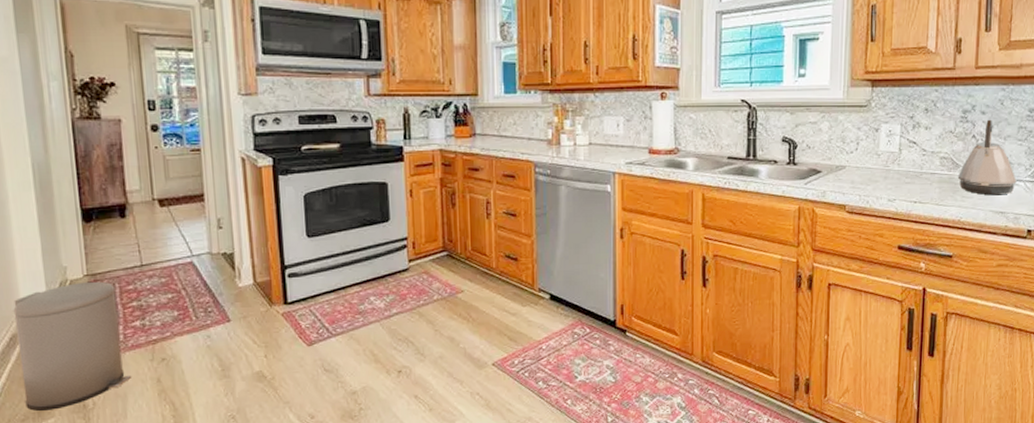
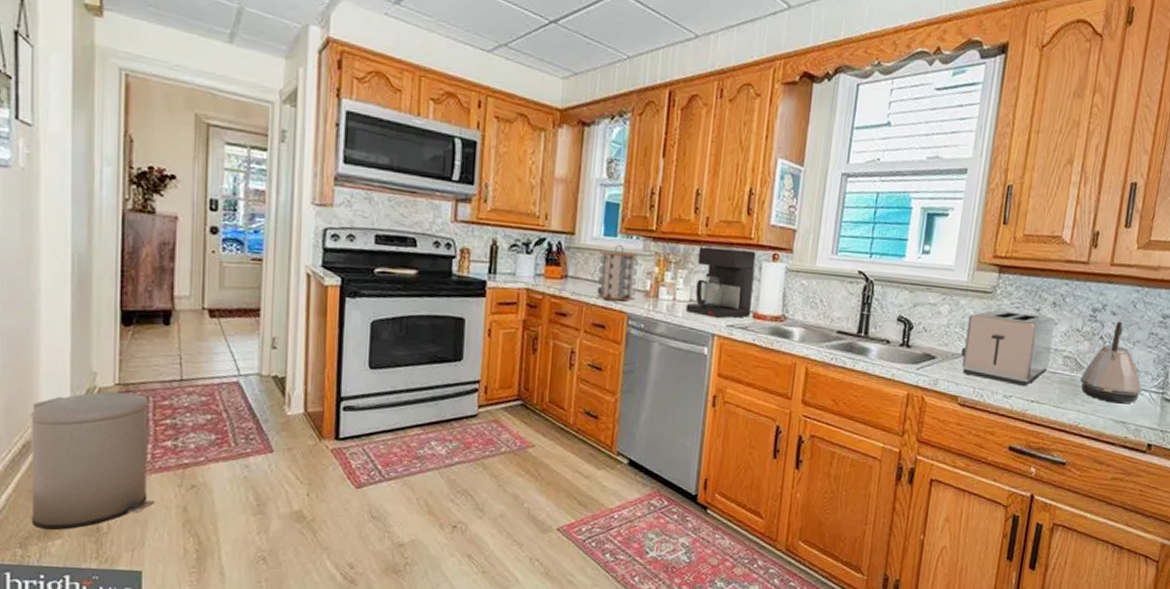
spice rack: none [503,99,540,152] -> present [596,244,638,302]
coffee maker: none [586,93,647,158] -> present [685,246,756,319]
toaster: none [844,121,929,190] -> present [961,309,1055,387]

